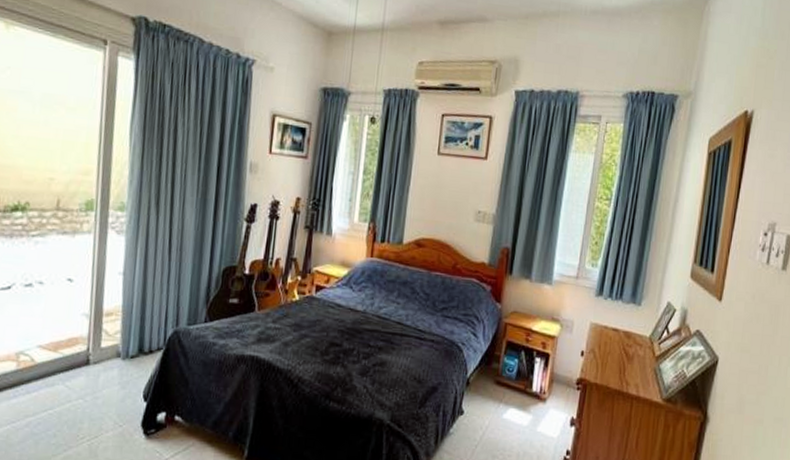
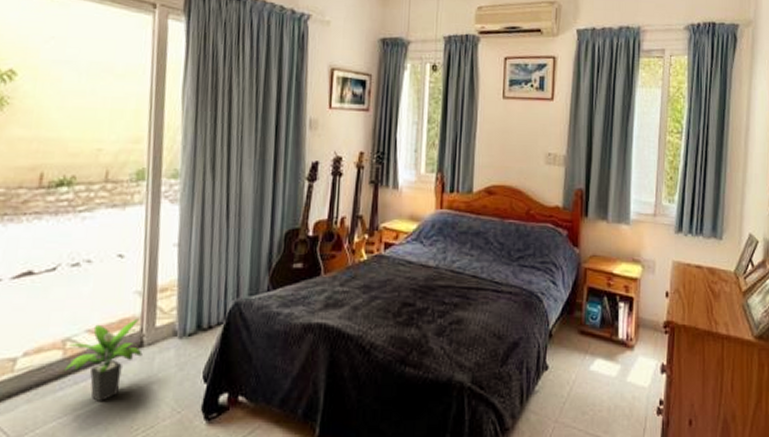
potted plant: none [17,338,89,412] -> present [63,318,143,403]

